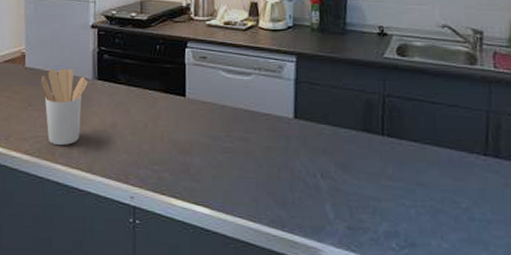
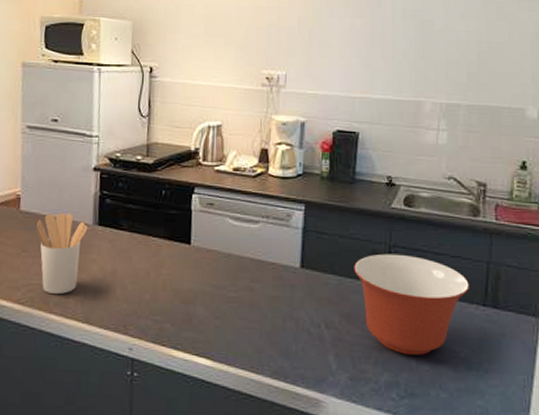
mixing bowl: none [348,103,469,205] -> present [354,253,469,355]

